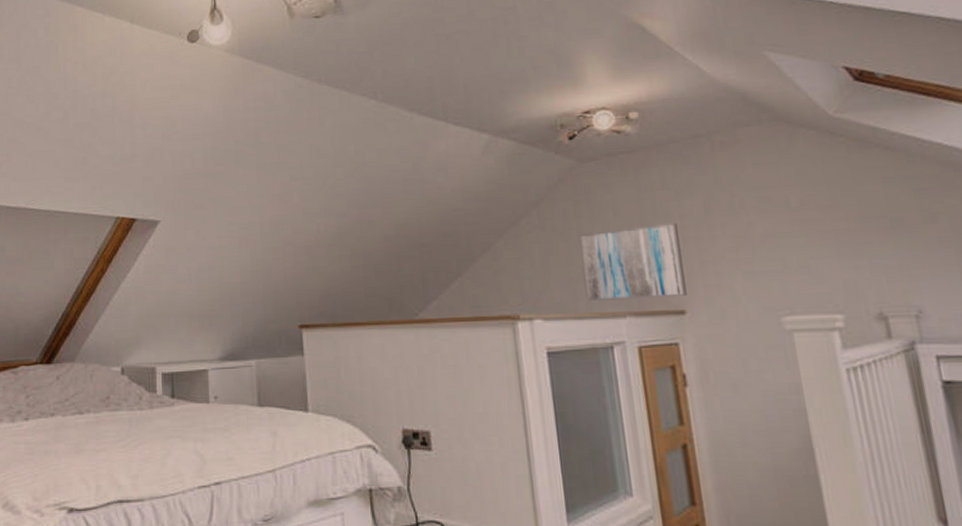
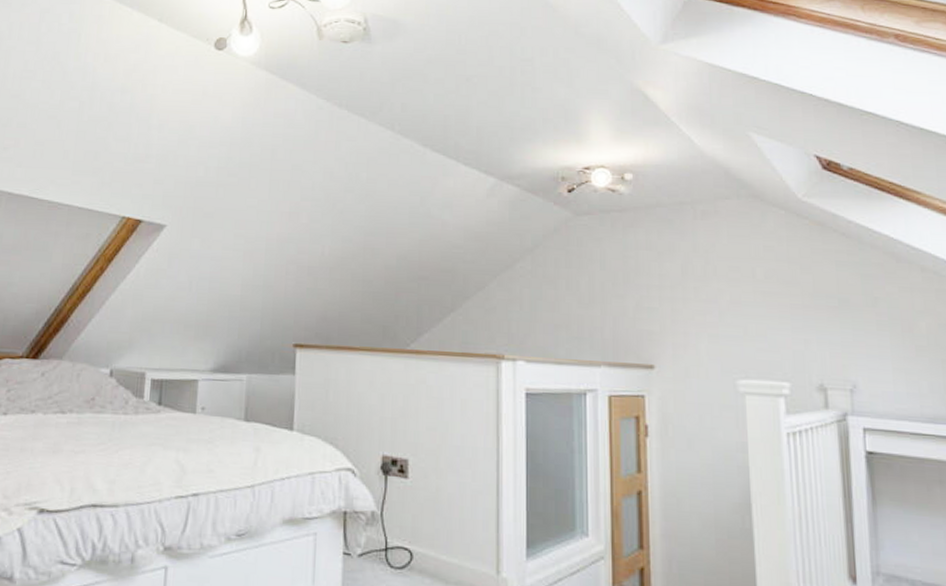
wall art: present [579,222,687,301] -> none [567,281,657,352]

